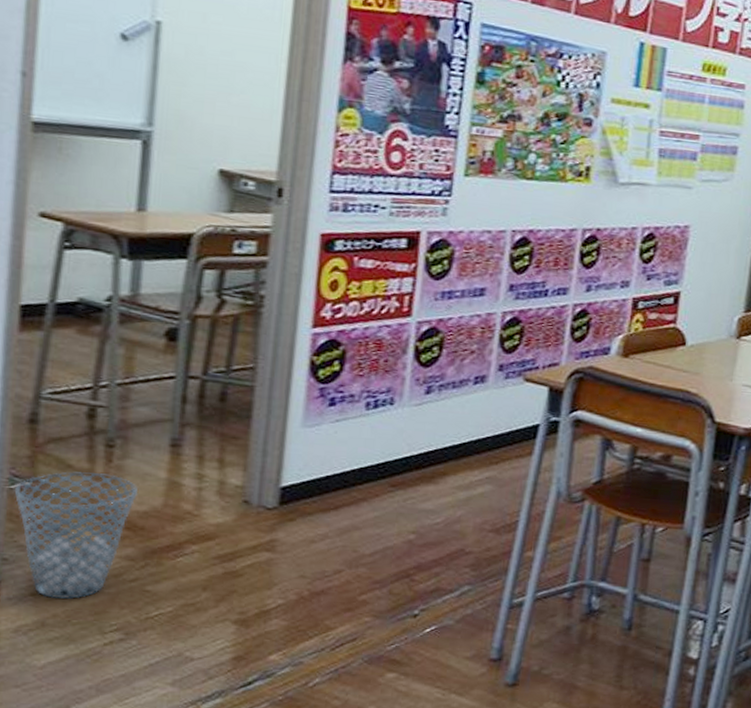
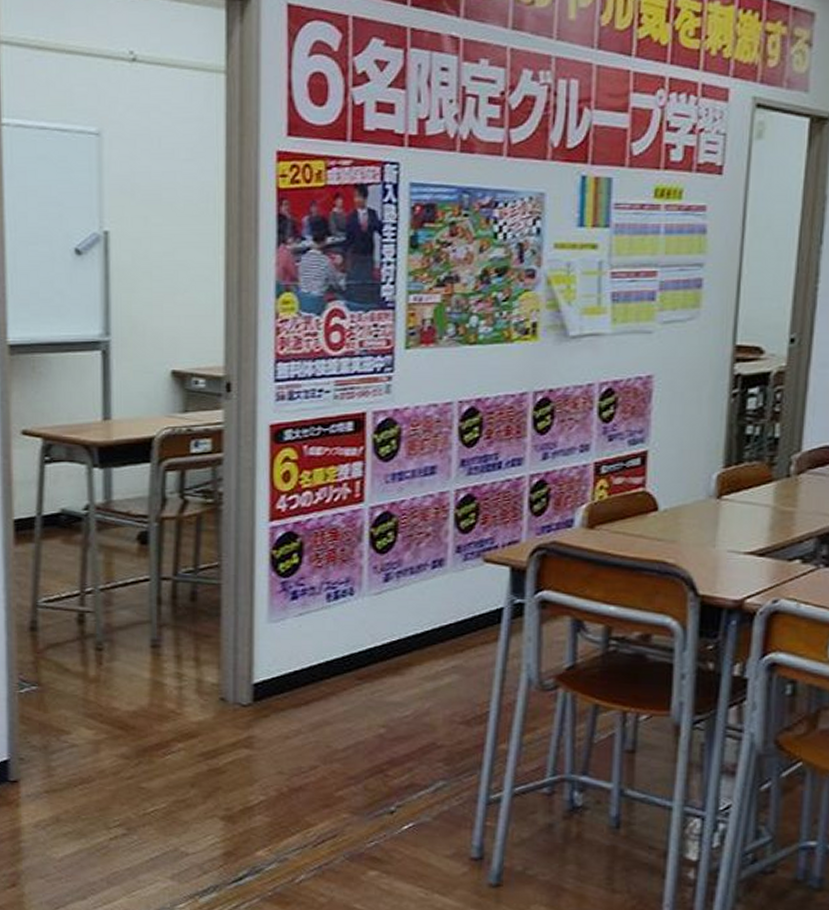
waste basket: present [14,472,138,599] -> none [23,675,127,796]

